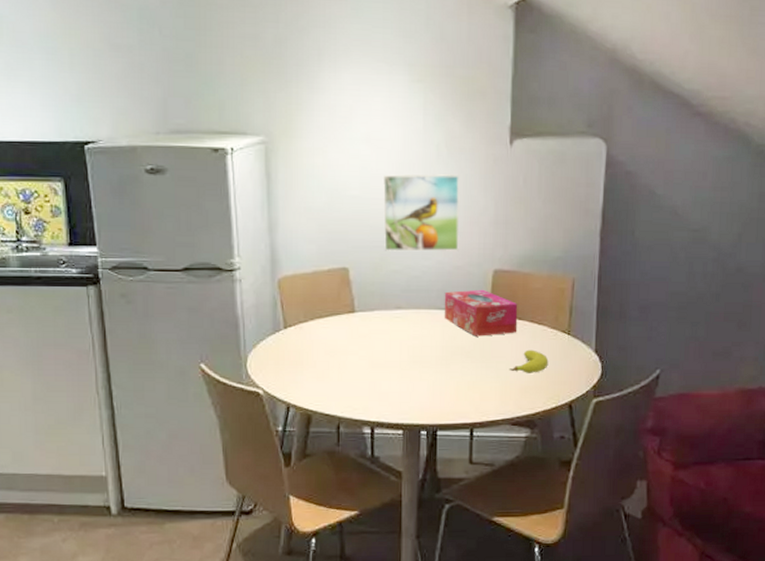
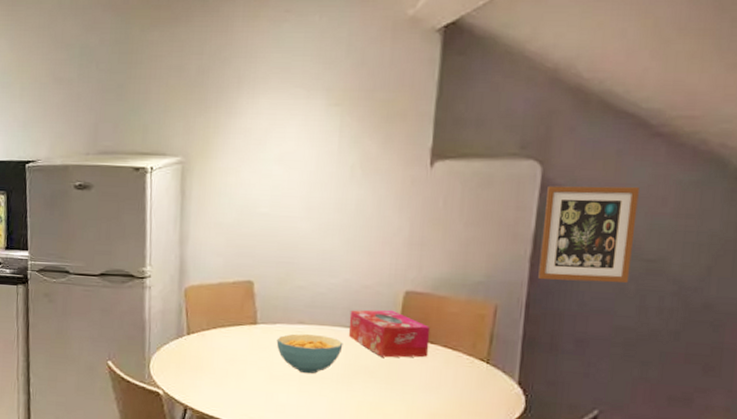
cereal bowl: none [375,319,440,359] -> present [276,334,343,374]
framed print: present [382,173,460,252] -> none [290,193,373,271]
fruit: present [509,349,549,373] -> none [416,375,463,401]
picture frame: none [607,162,685,253] -> present [538,185,639,283]

